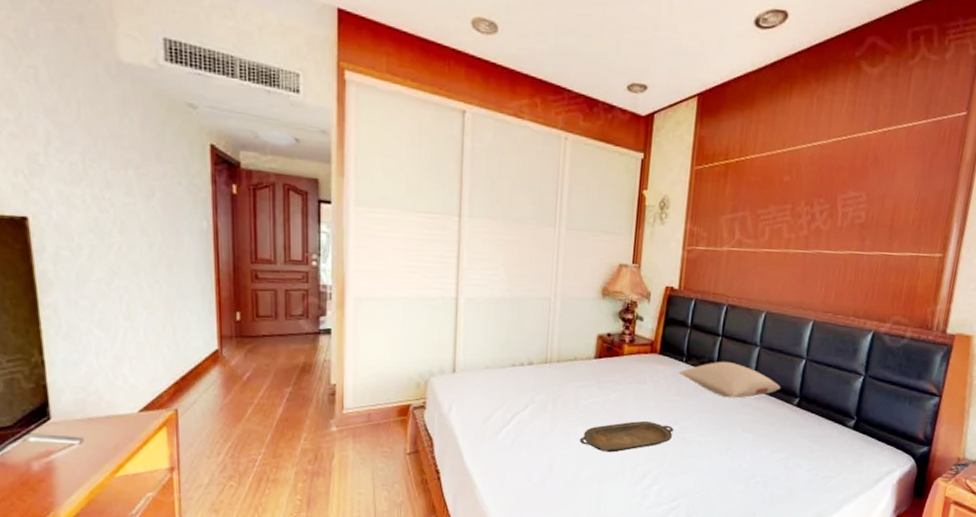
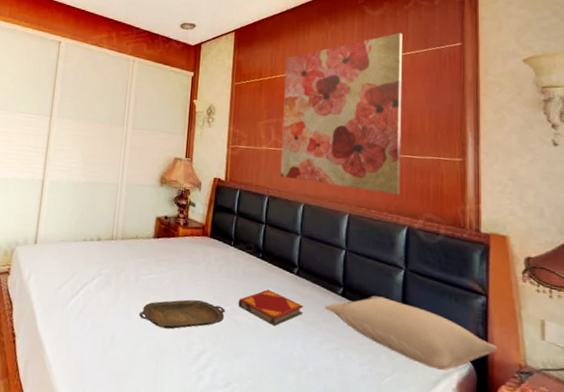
pillow: present [678,361,781,399] -> none [228,247,324,284]
hardback book: none [688,405,757,442] -> present [238,290,304,327]
wall art: none [742,98,902,297] -> present [280,32,402,195]
pillow: none [778,403,942,469] -> present [324,295,498,371]

